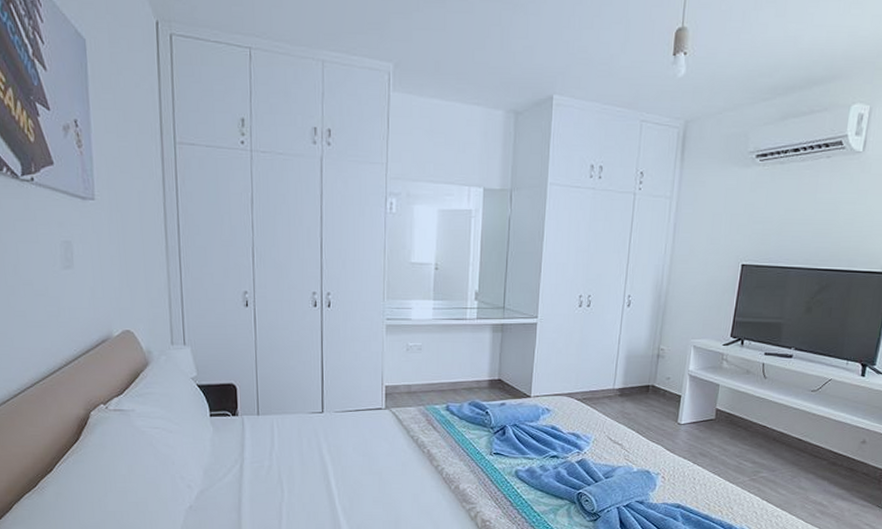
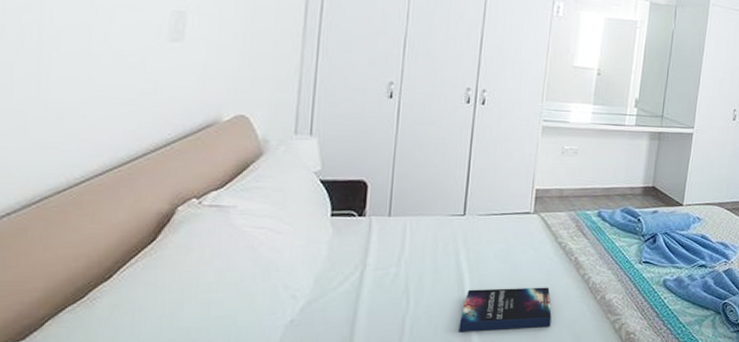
hardback book: none [328,478,410,518] -> present [459,287,552,332]

